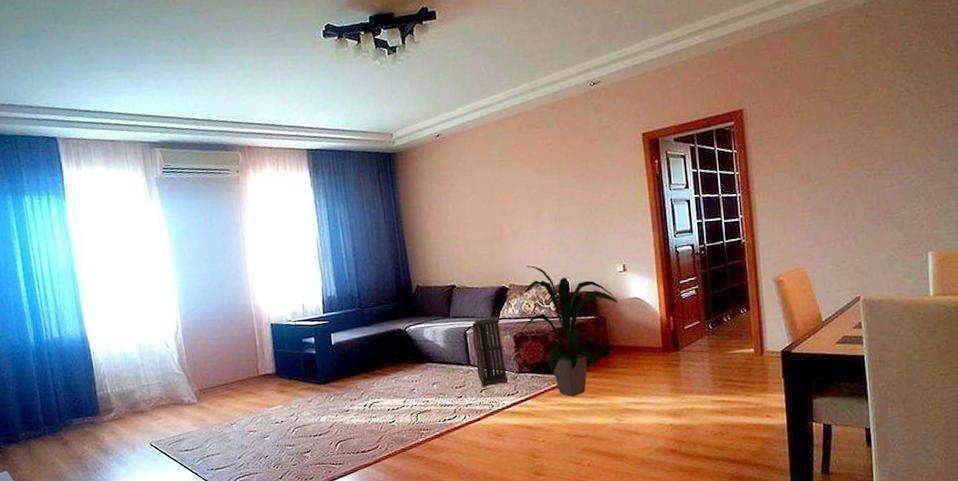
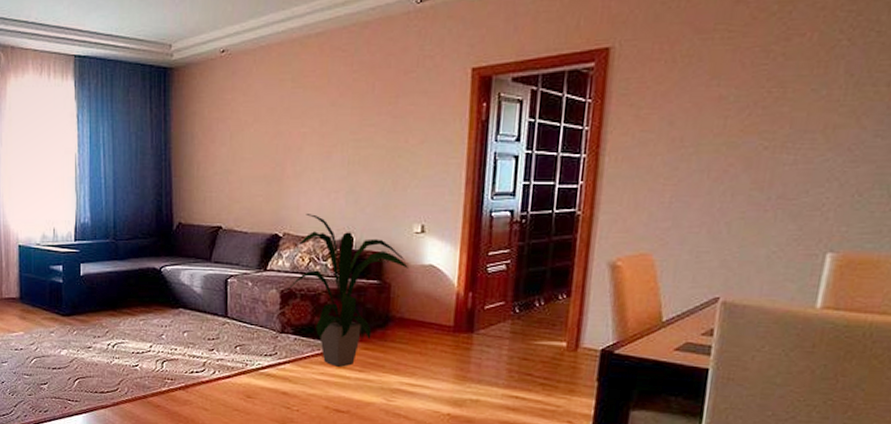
magazine rack: present [472,316,509,388] -> none [233,266,268,344]

